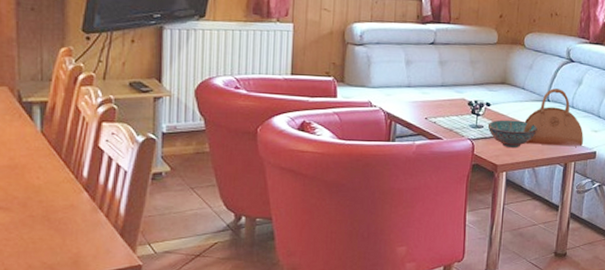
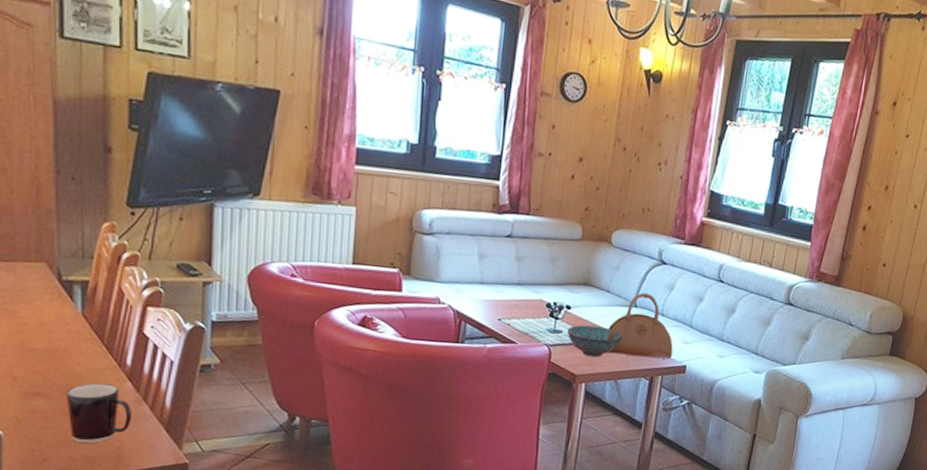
mug: none [26,195,88,251] -> present [66,383,132,443]

